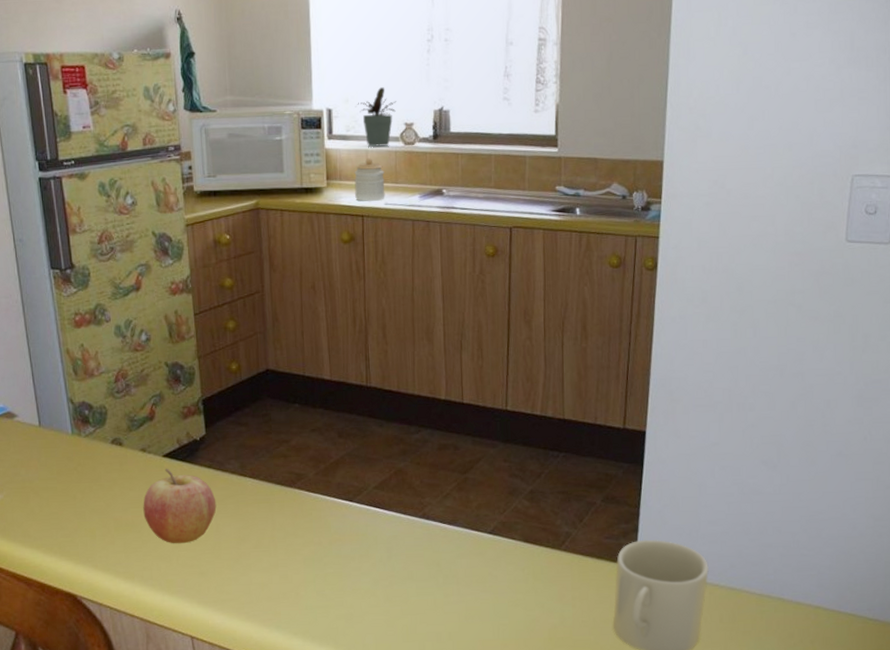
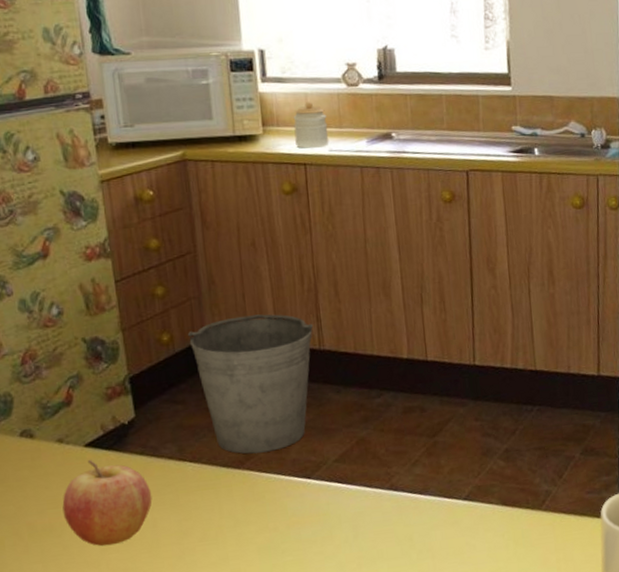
bucket: none [253,351,363,475] -> present [187,314,314,454]
potted plant: present [357,87,396,147] -> none [292,25,336,89]

